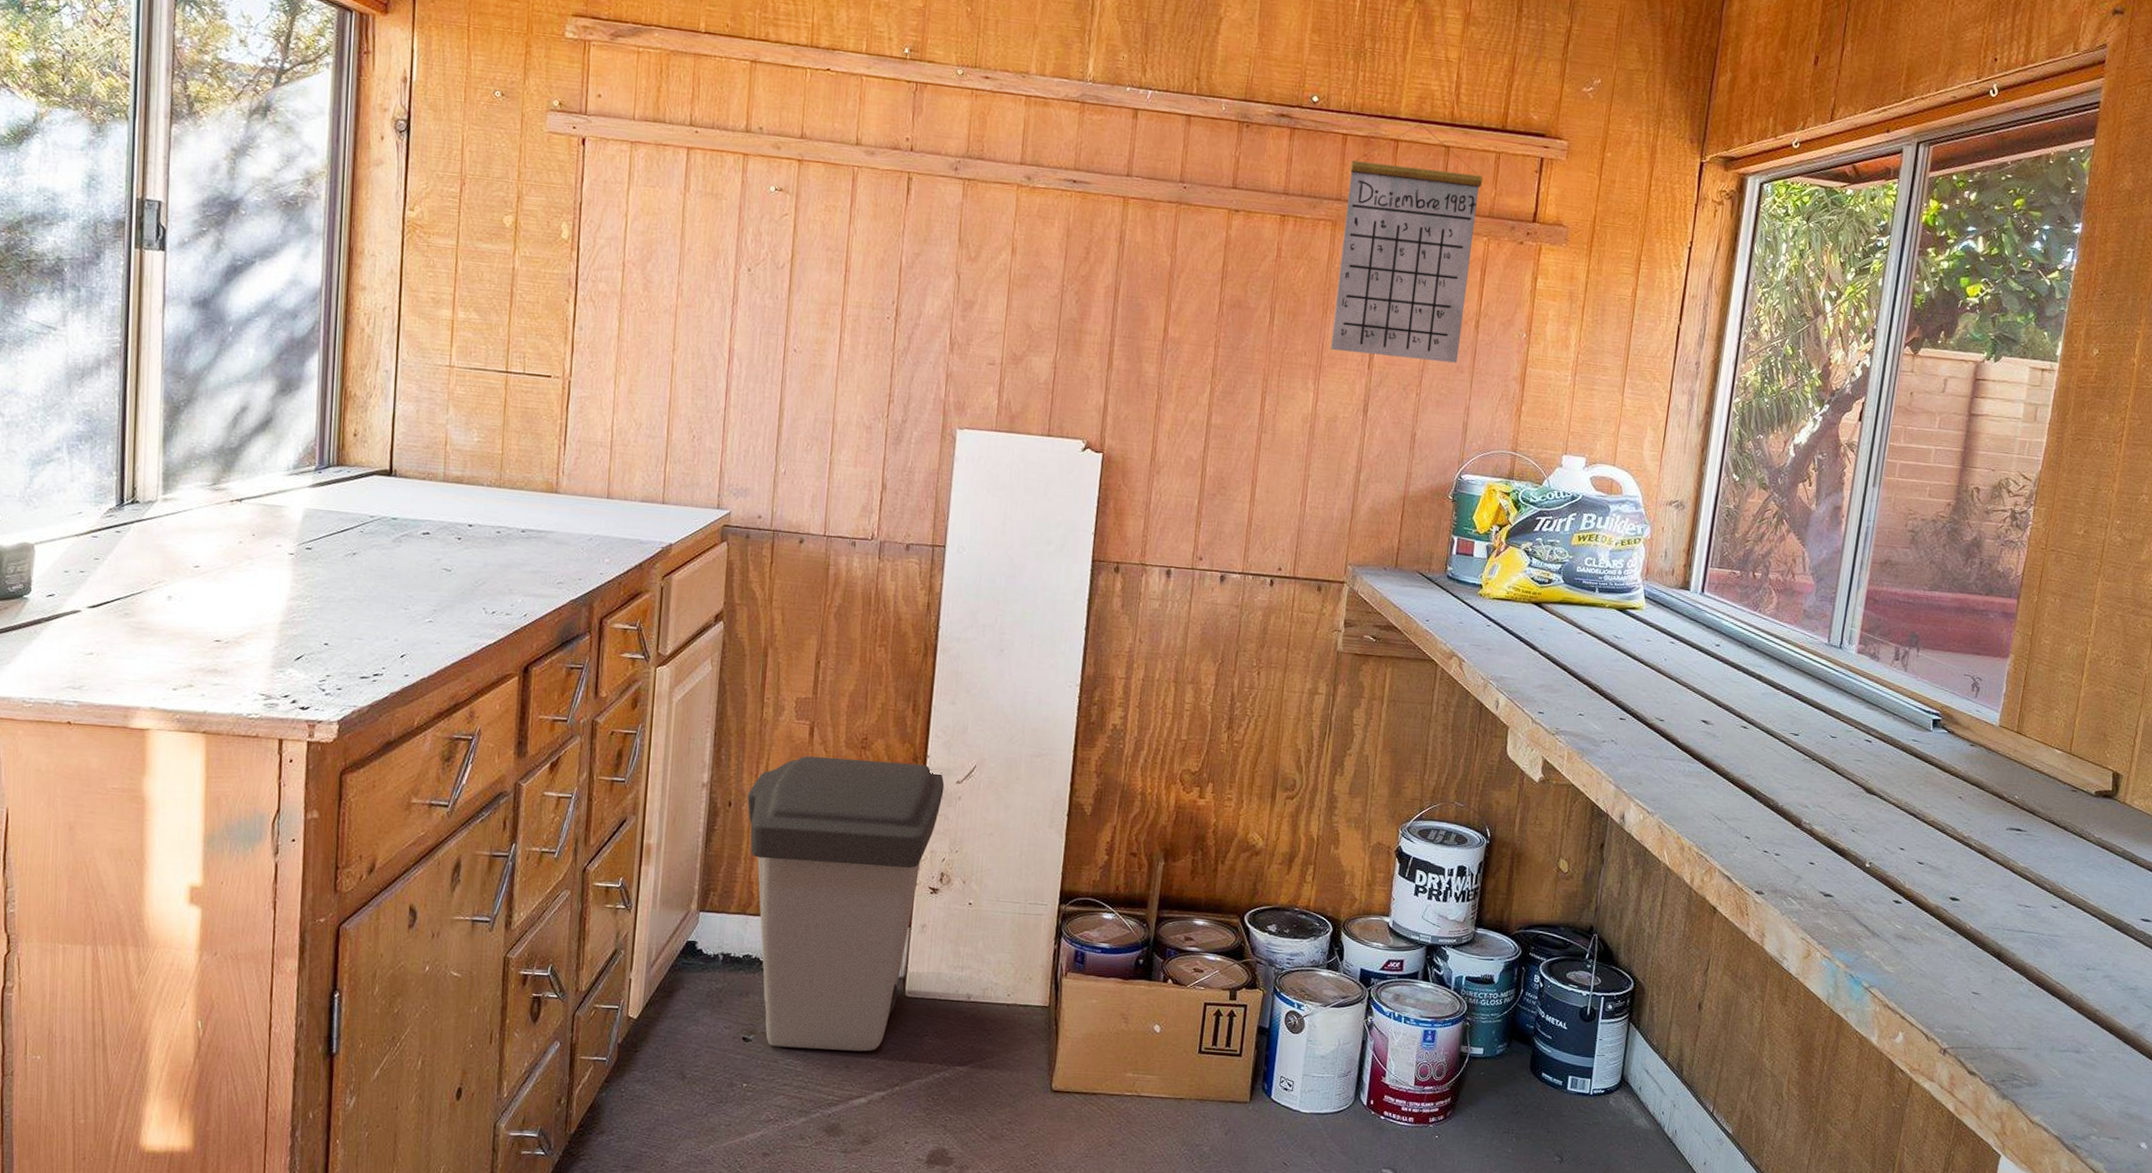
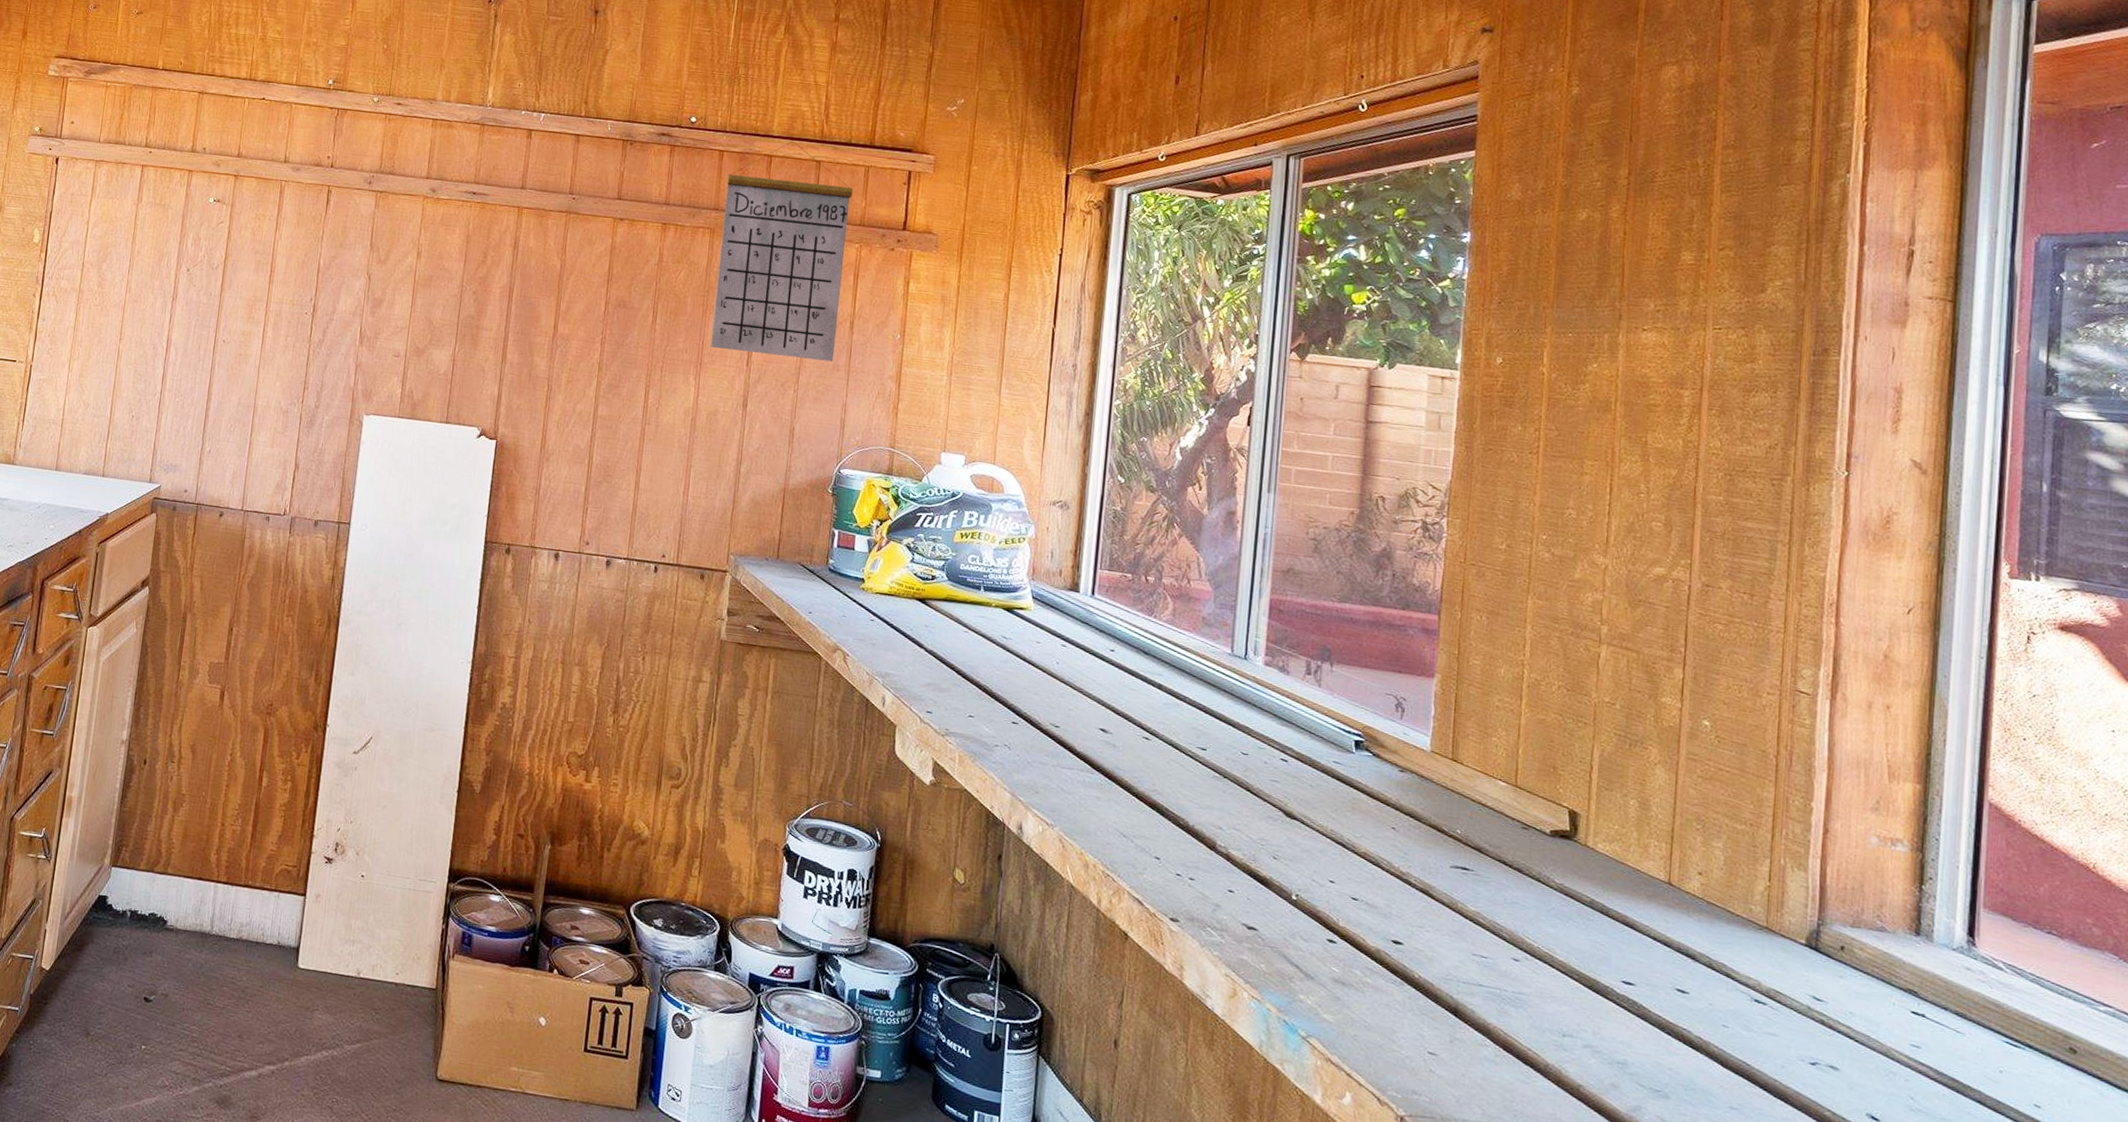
trash can: present [747,756,945,1052] -> none [161,719,342,1022]

